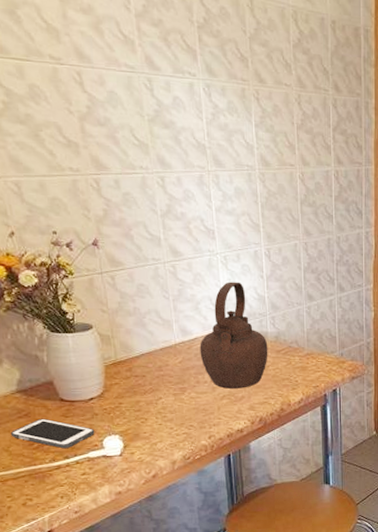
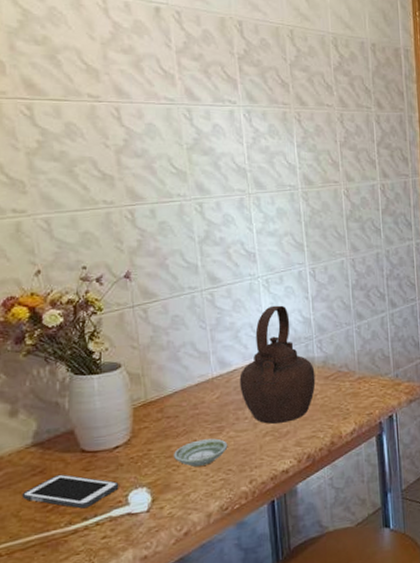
saucer: none [142,398,190,420] -> present [174,438,228,467]

